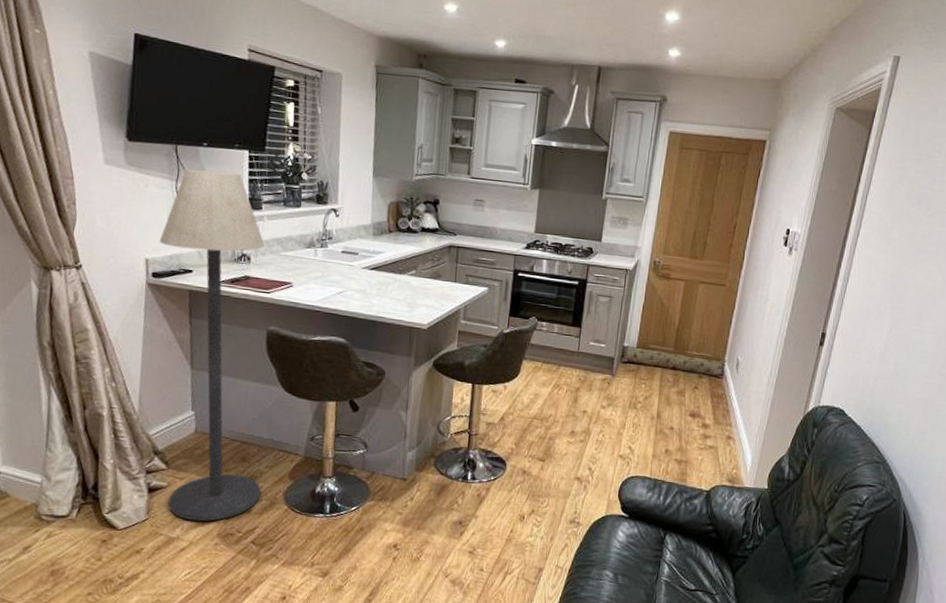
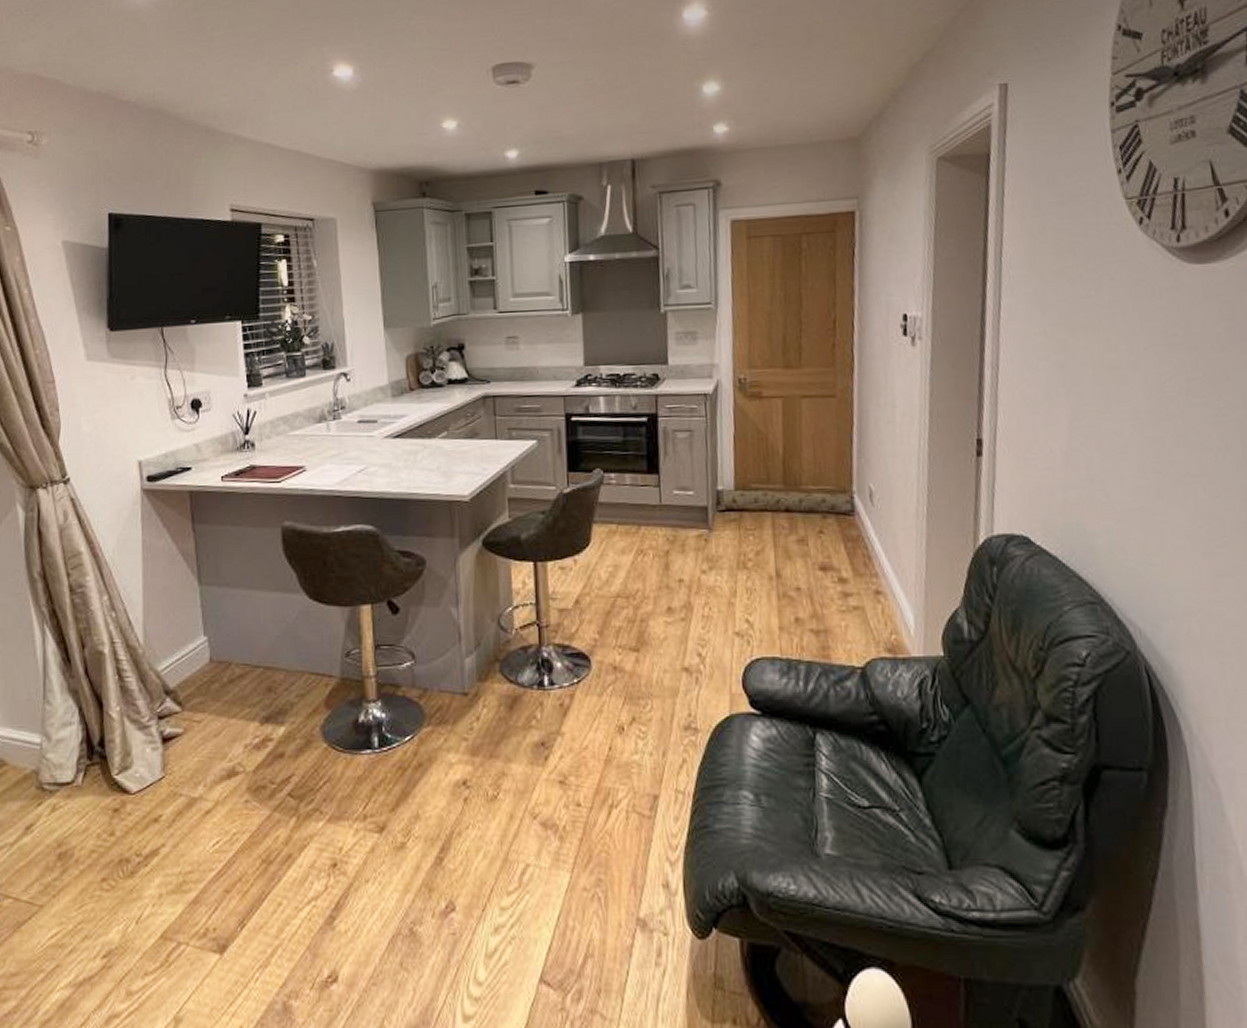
floor lamp: present [159,169,265,522] -> none [151,349,293,774]

